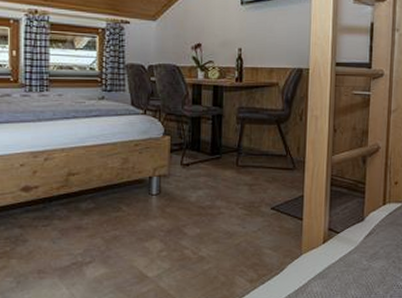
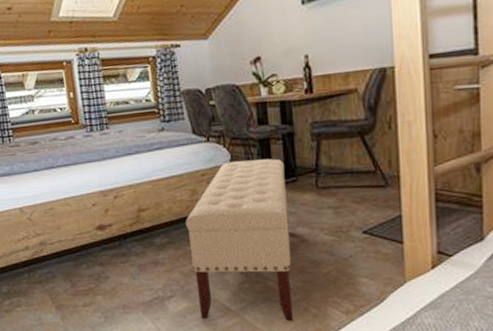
bench: none [113,134,211,289] -> present [185,158,293,322]

